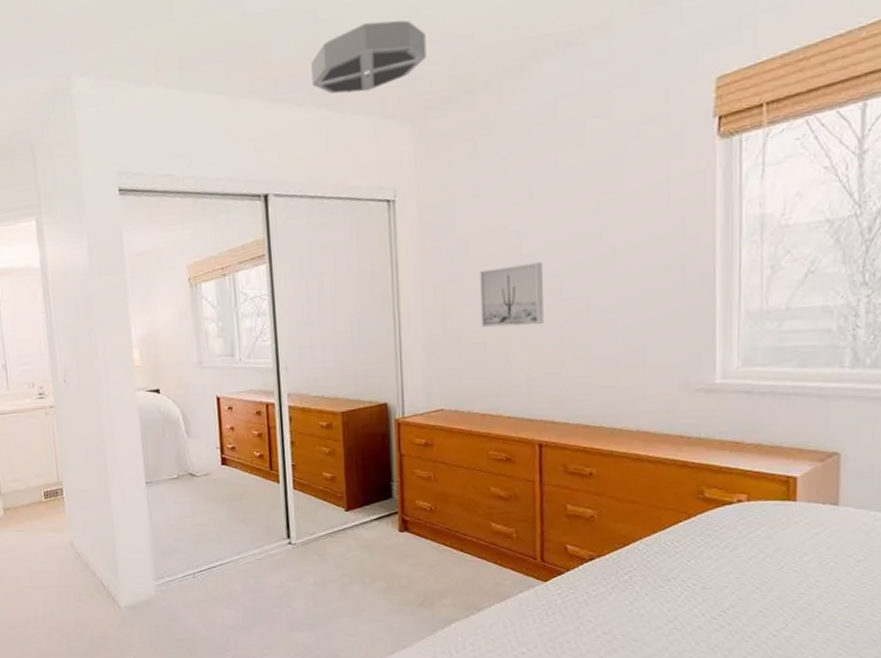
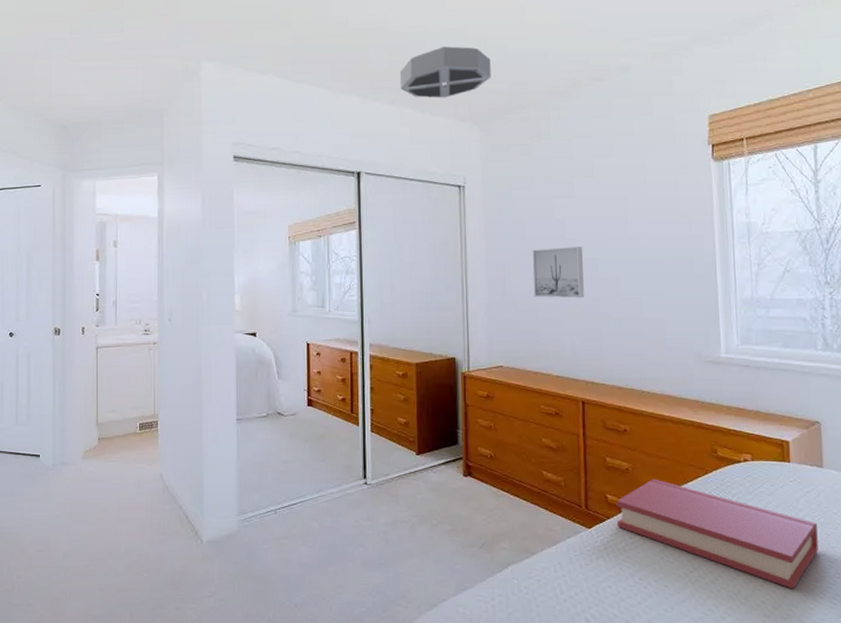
hardback book: none [577,526,825,640] -> present [616,479,819,589]

